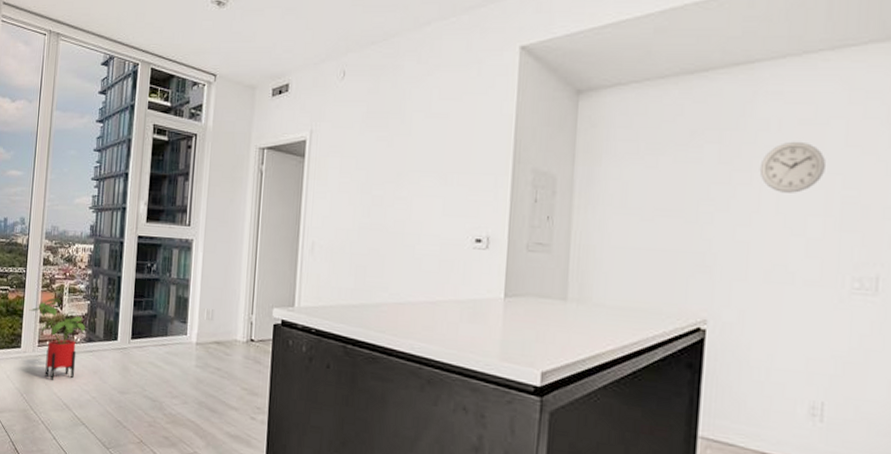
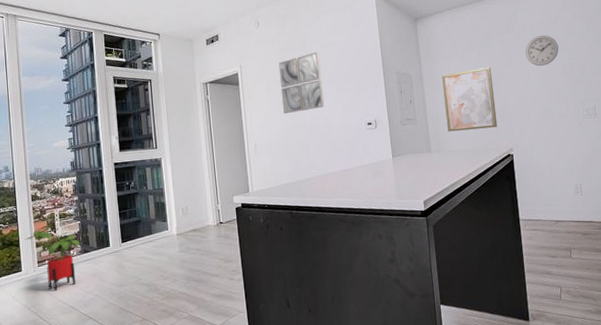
wall art: none [358,123,422,207] -> present [278,51,325,114]
wall art: none [599,181,693,281] -> present [442,67,498,132]

